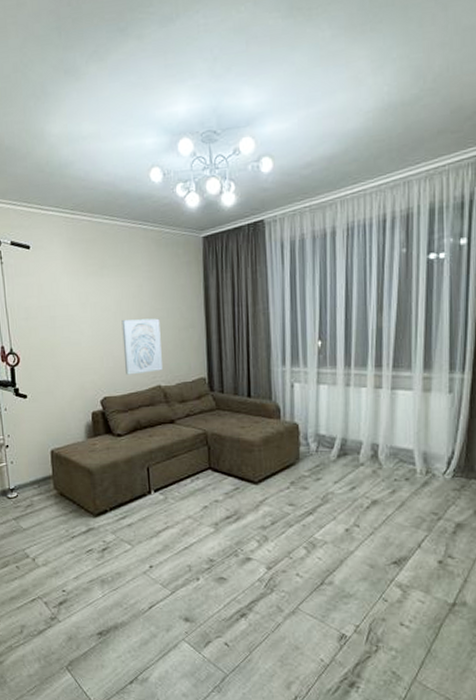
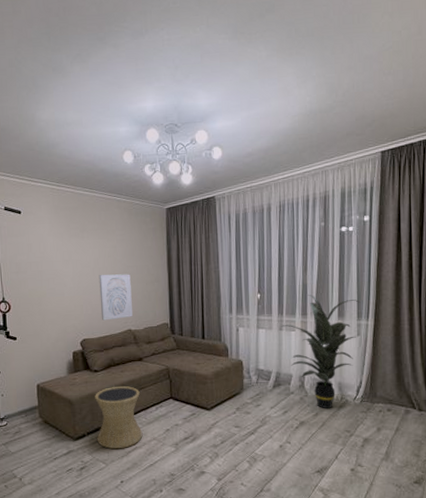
side table: none [118,454,176,527] -> present [95,386,143,449]
indoor plant: none [347,341,454,484] -> present [281,295,361,408]

